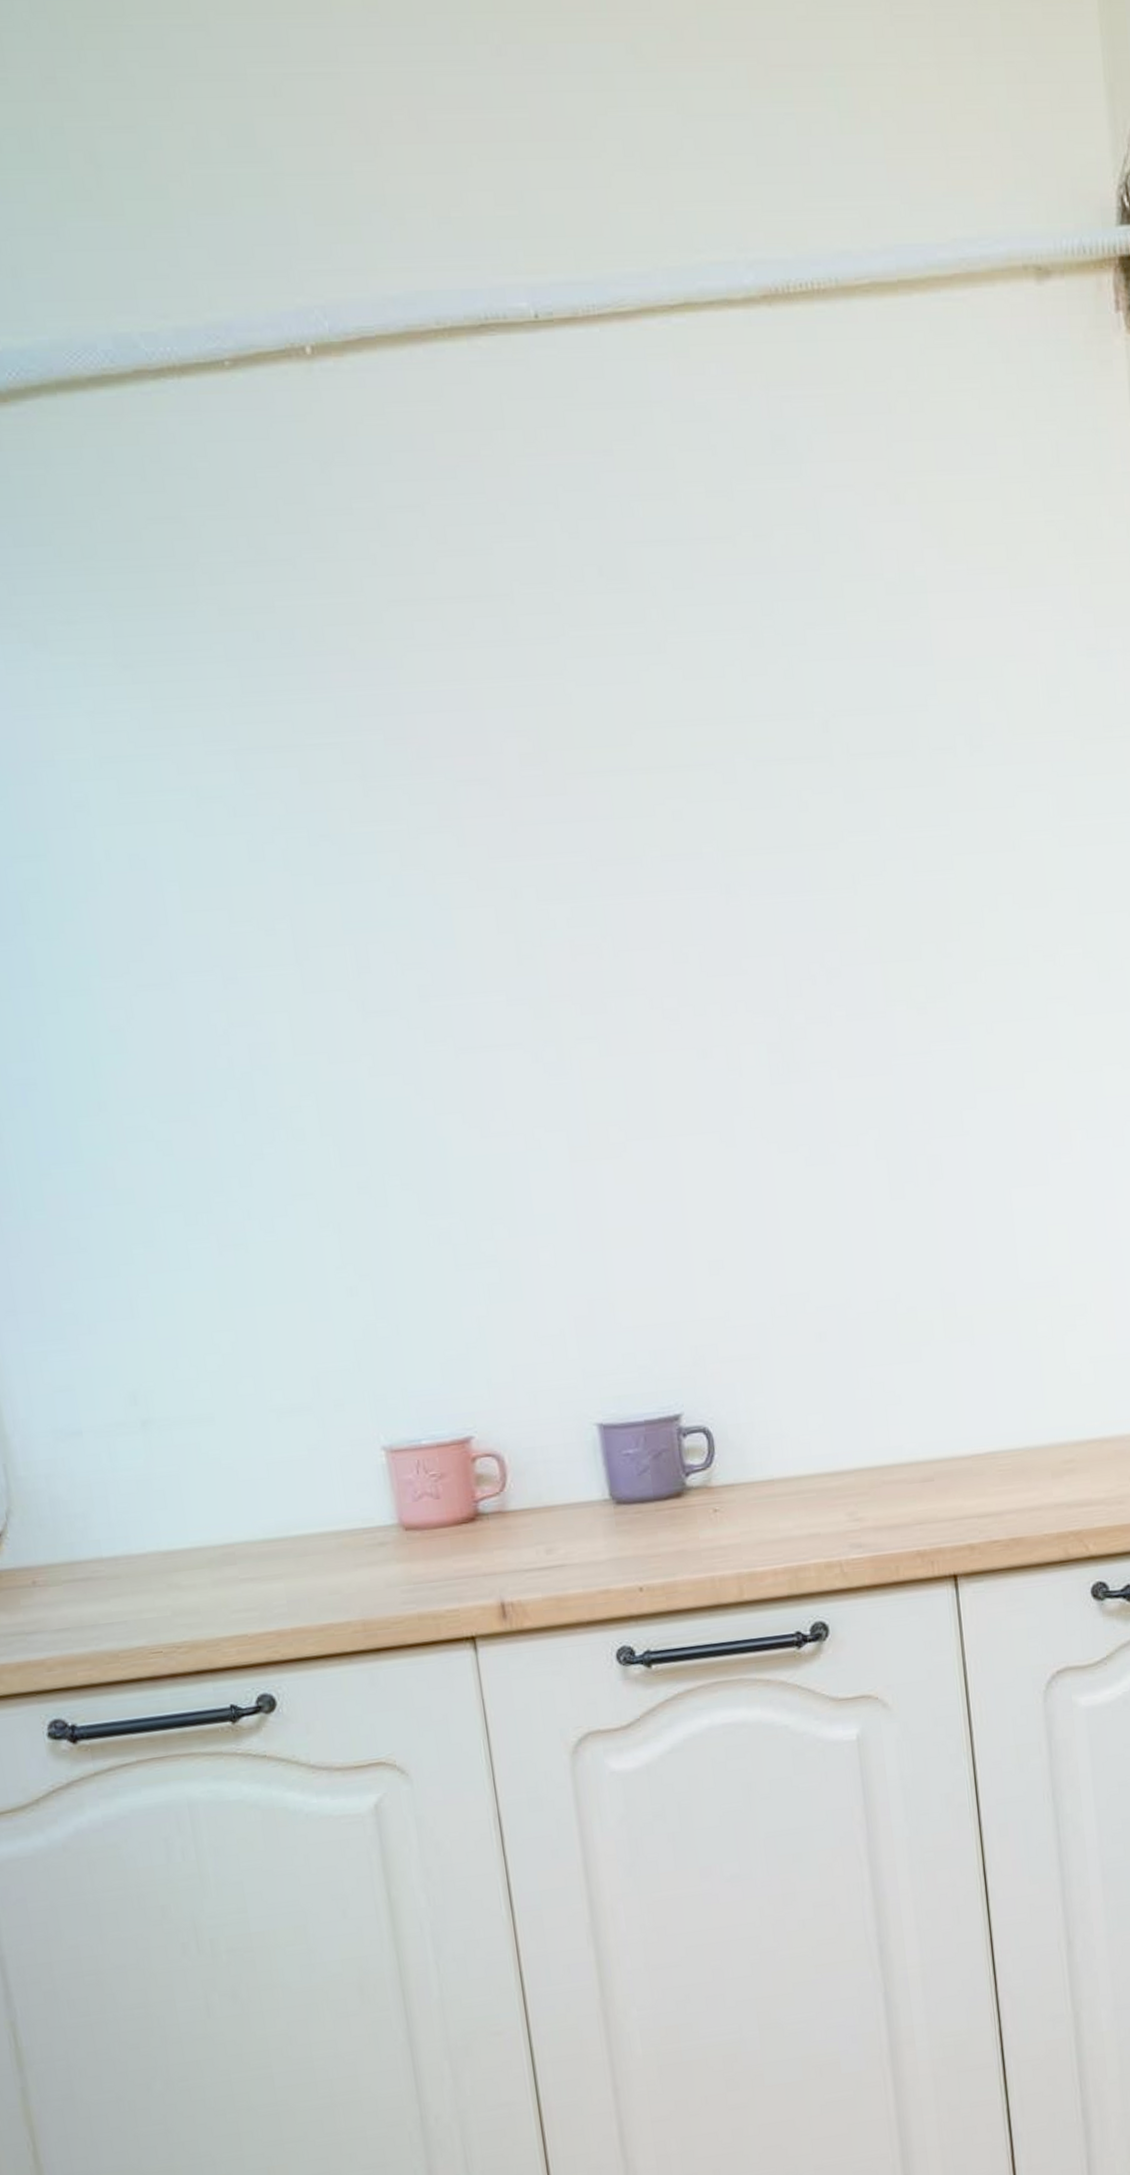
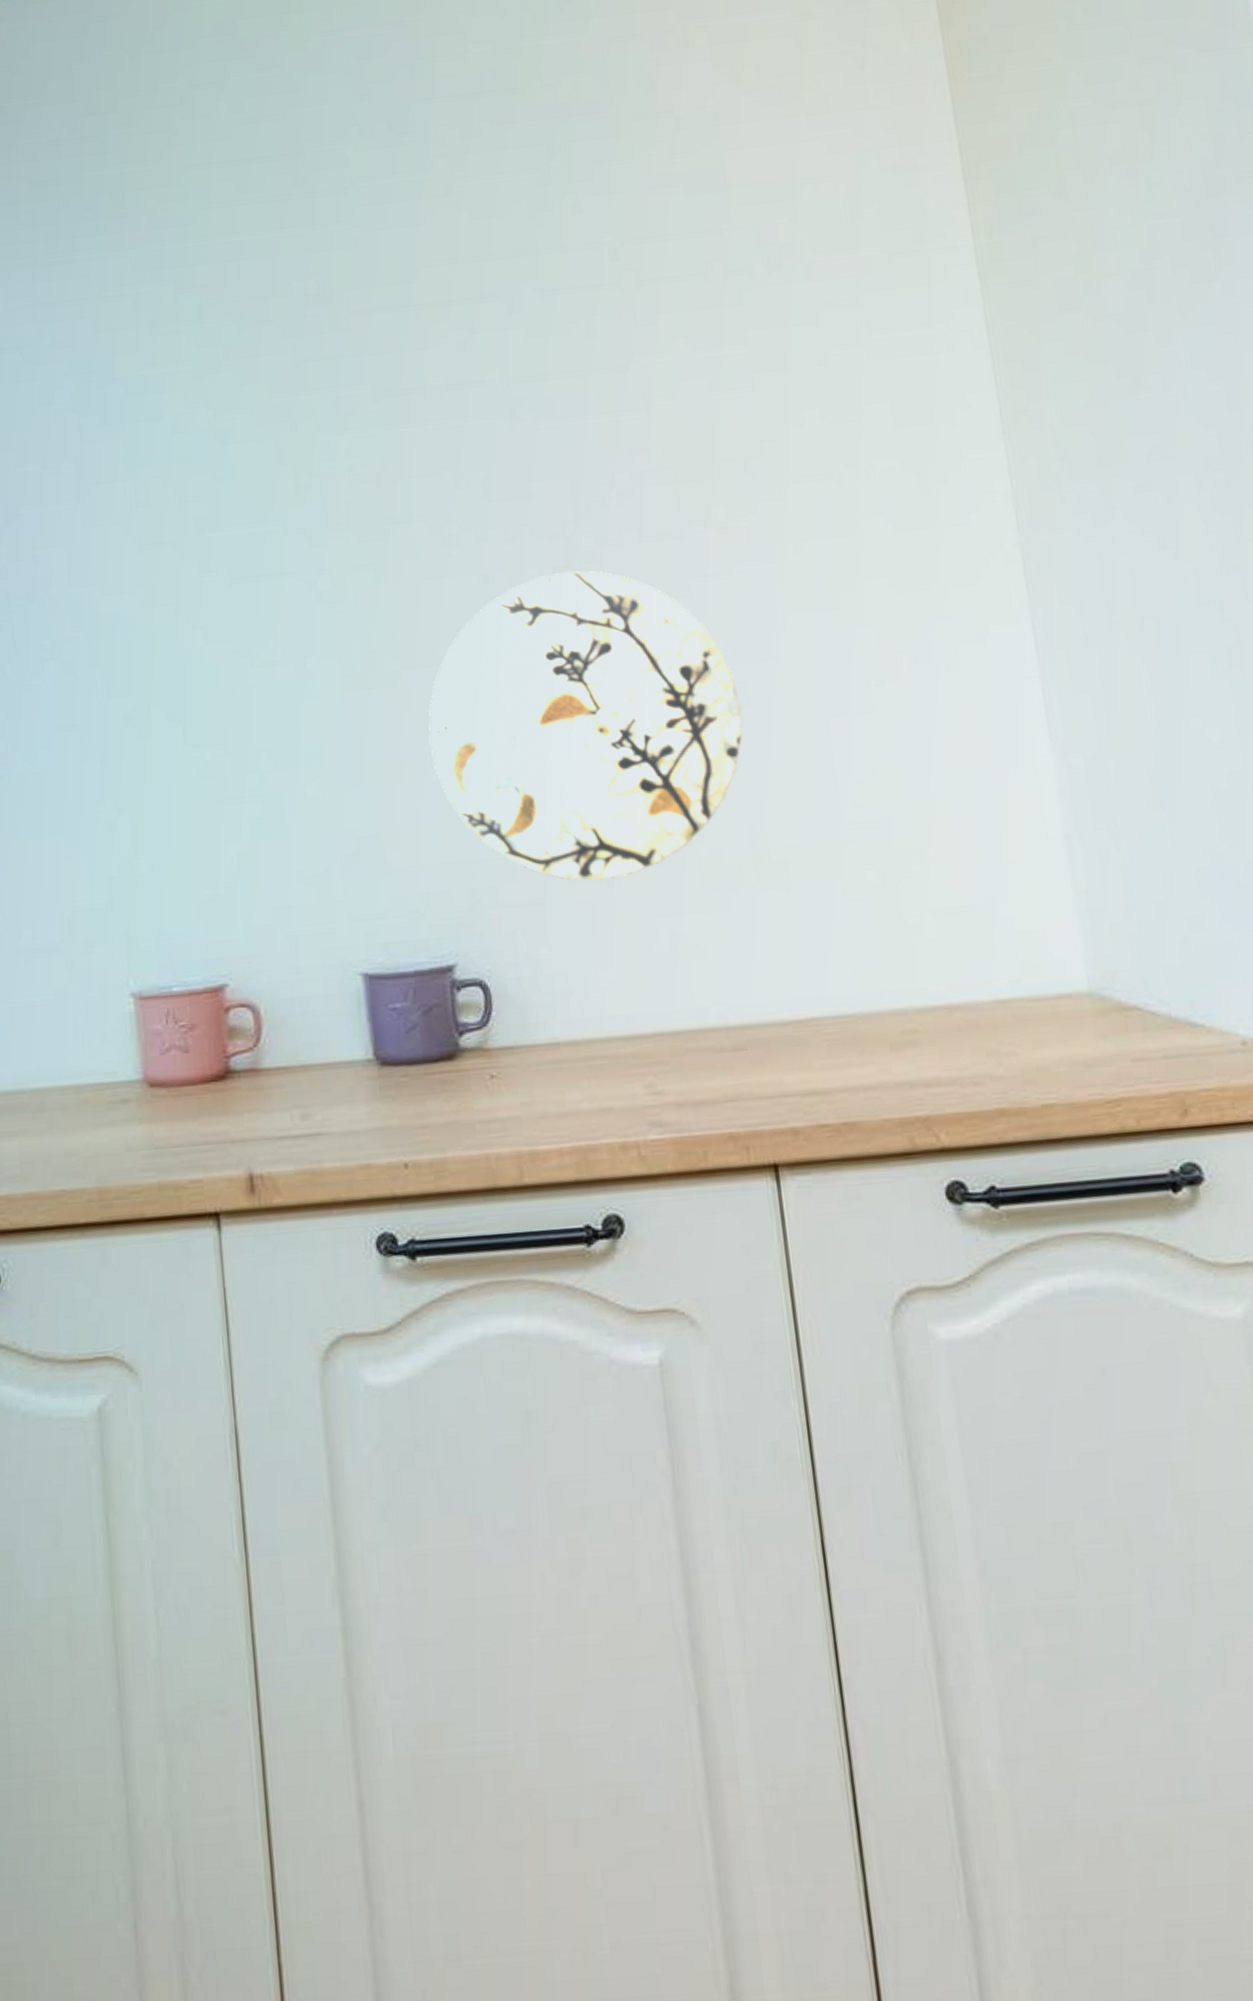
decorative plate: none [653,1047,936,1337] -> present [428,571,743,881]

